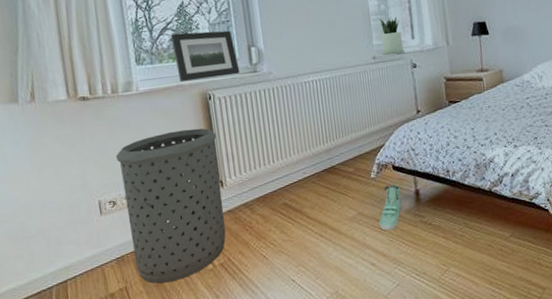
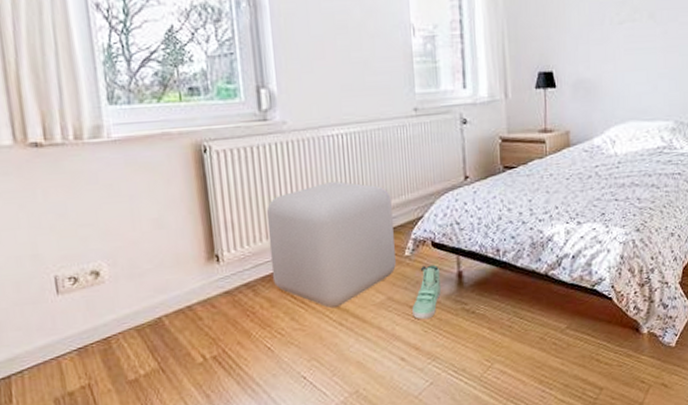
laundry basket: present [115,128,226,284] -> none [78,188,221,381]
picture frame: present [170,30,240,83] -> none [154,65,245,130]
cube: none [258,118,364,223] -> present [266,181,396,309]
planter: present [379,16,405,56] -> none [424,59,454,108]

